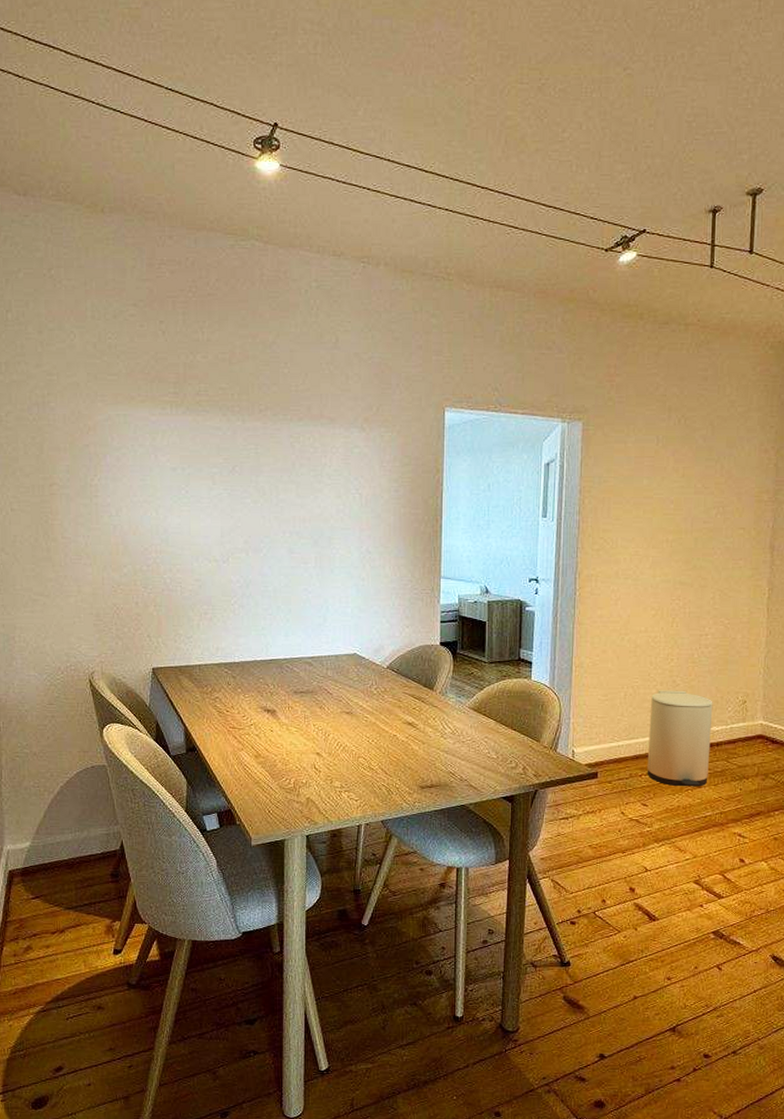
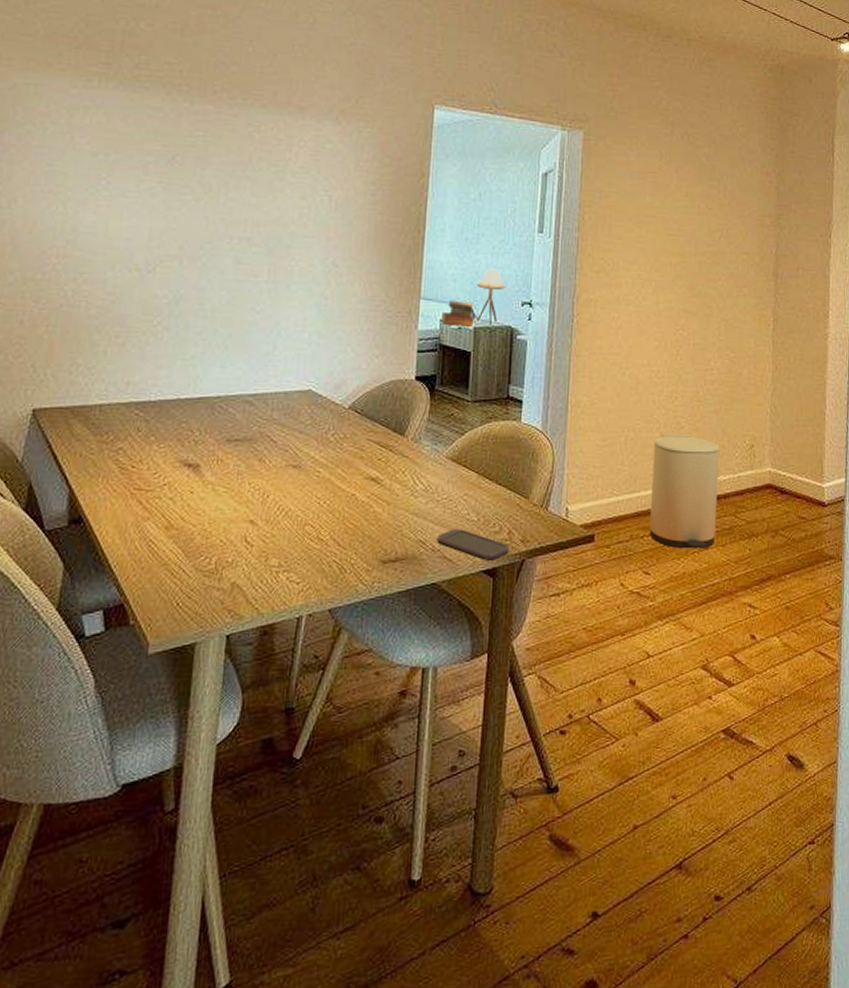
books: none [459,578,488,600] -> present [441,299,475,327]
mobile phone: none [464,764,524,791] -> present [437,529,509,562]
table lamp: none [488,551,515,599] -> present [476,269,506,326]

